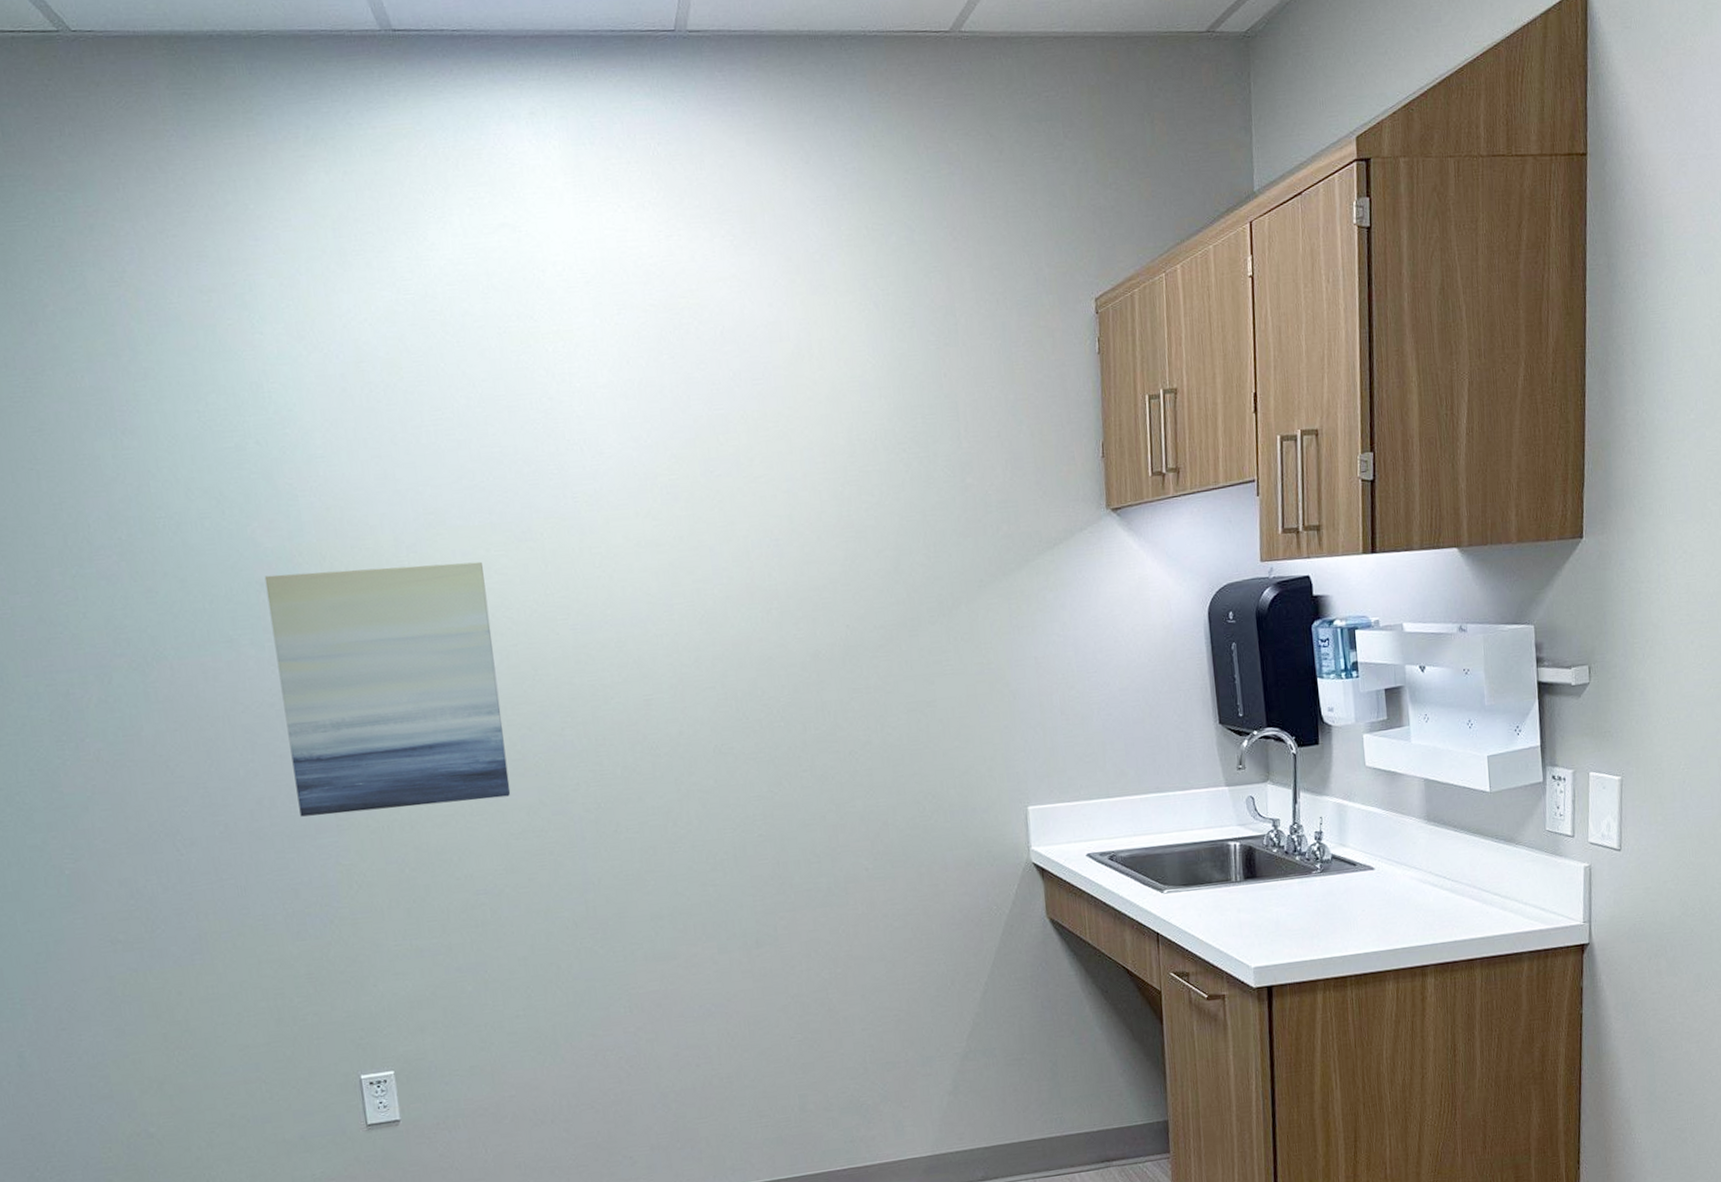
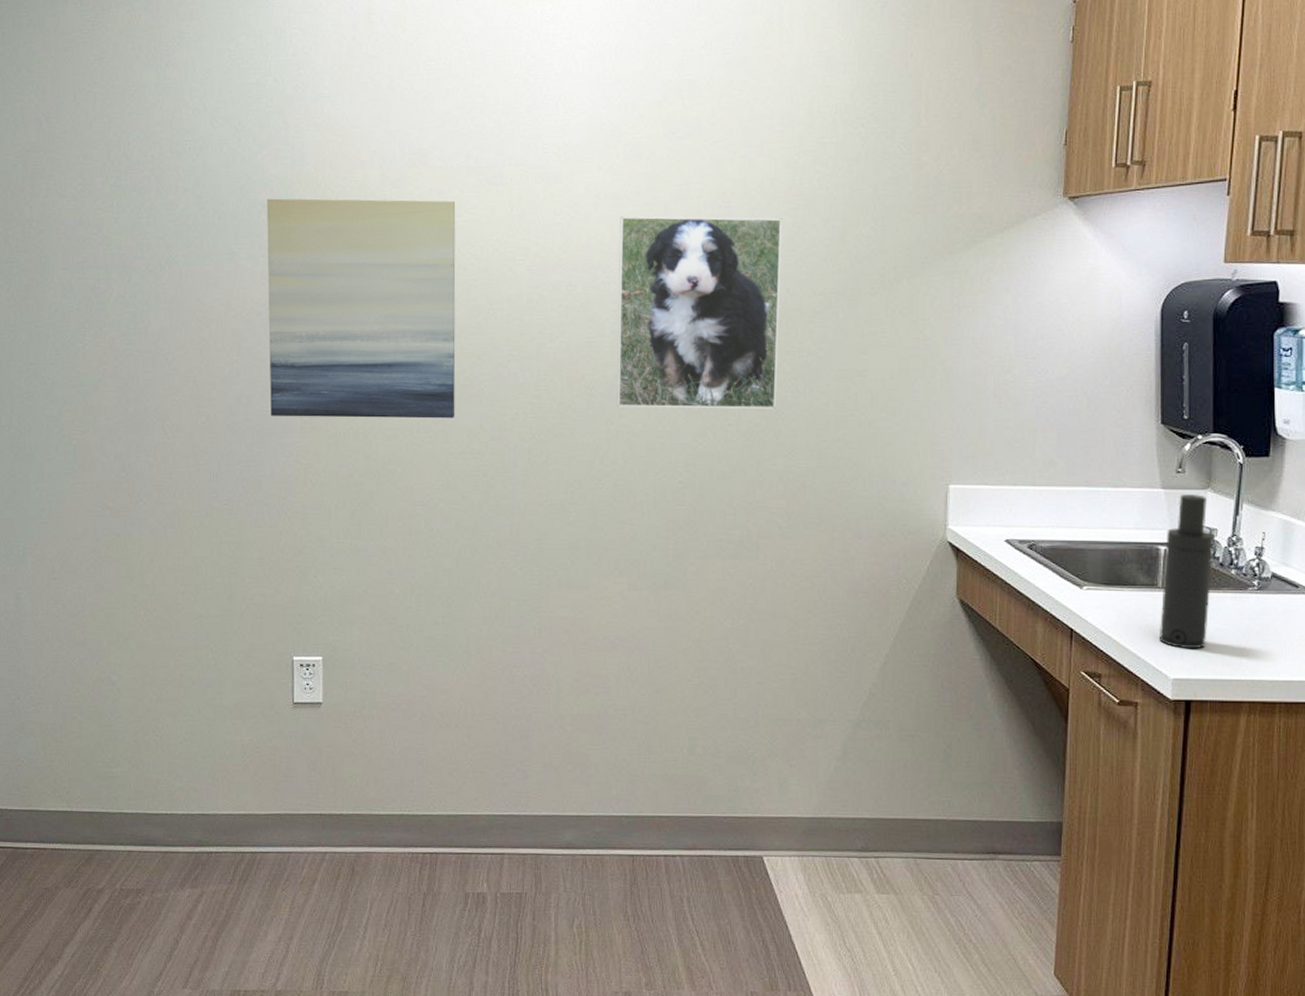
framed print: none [664,552,849,765] -> present [617,216,782,410]
atomizer: none [1234,788,1280,938] -> present [1158,493,1215,649]

